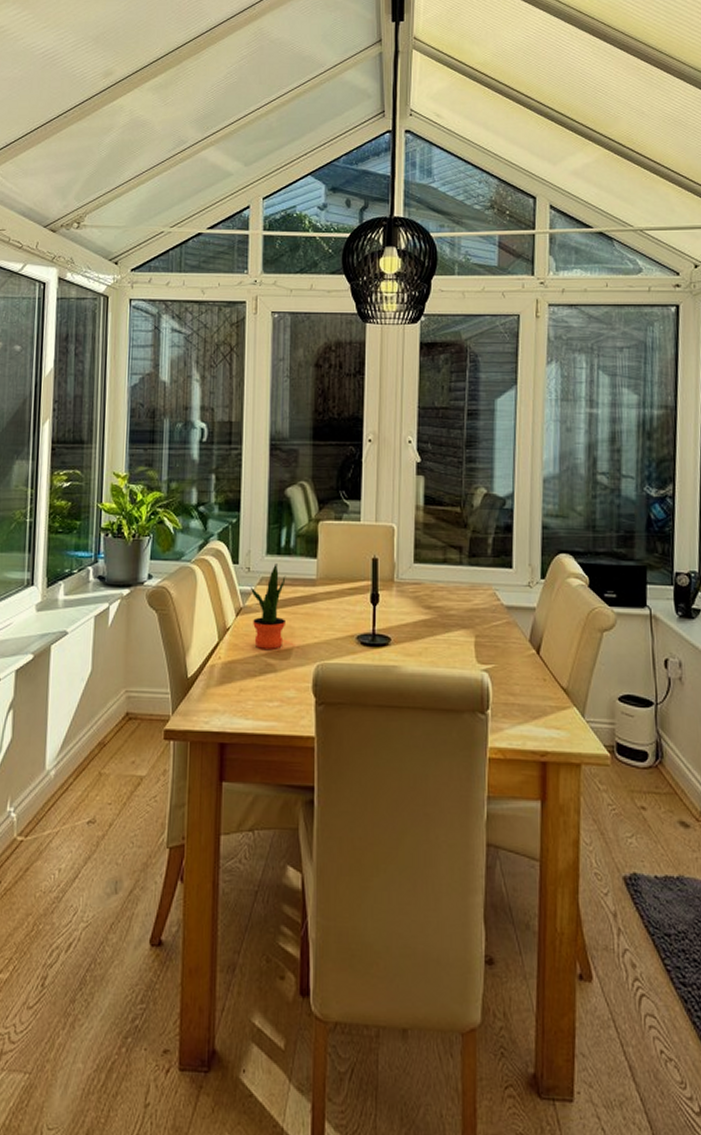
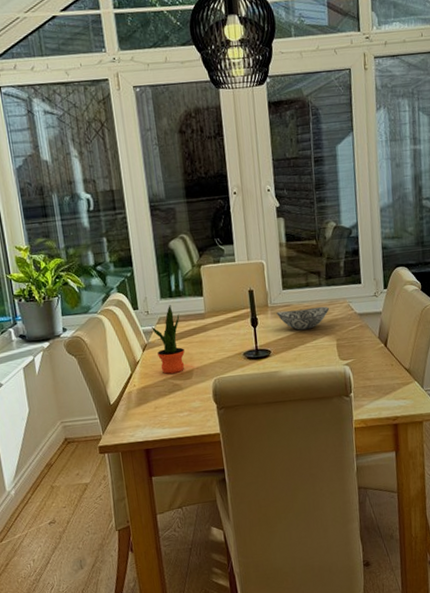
decorative bowl: none [403,589,469,617] -> present [276,306,329,330]

